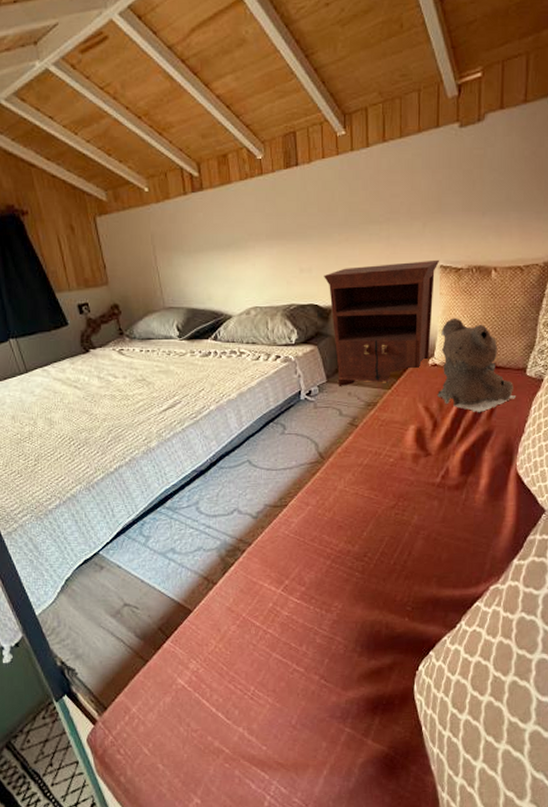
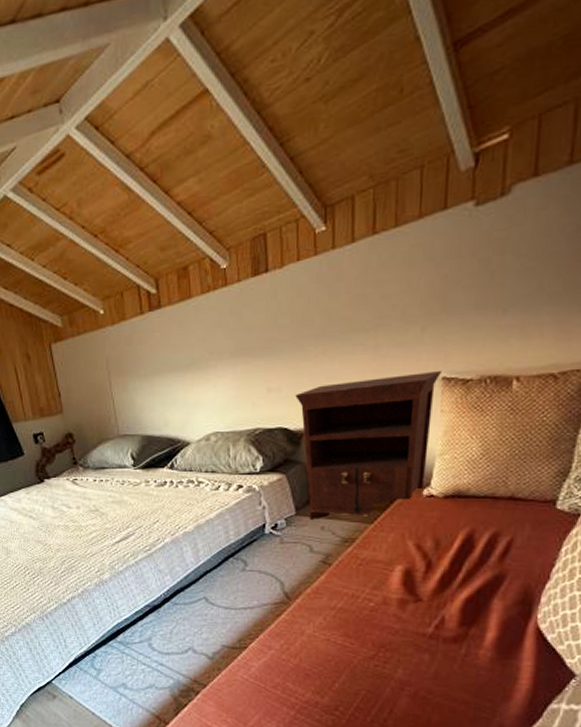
teddy bear: present [437,318,516,412] -> none [433,439,540,552]

